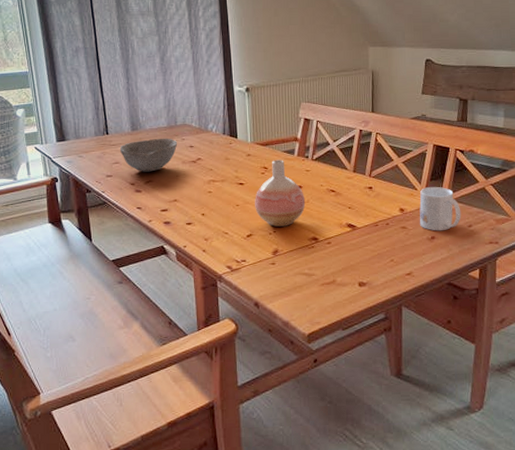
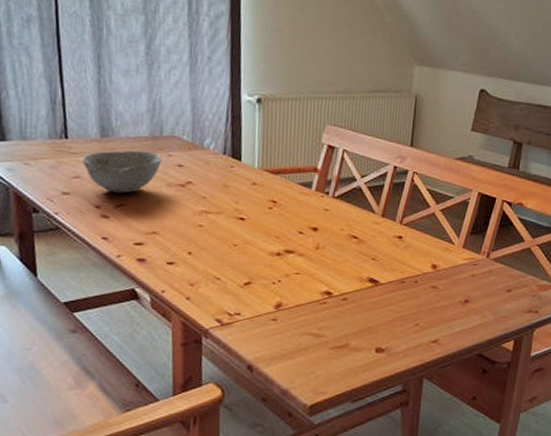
vase: present [255,160,306,227] -> none [257,193,321,276]
mug: present [419,187,461,231] -> none [452,242,501,295]

